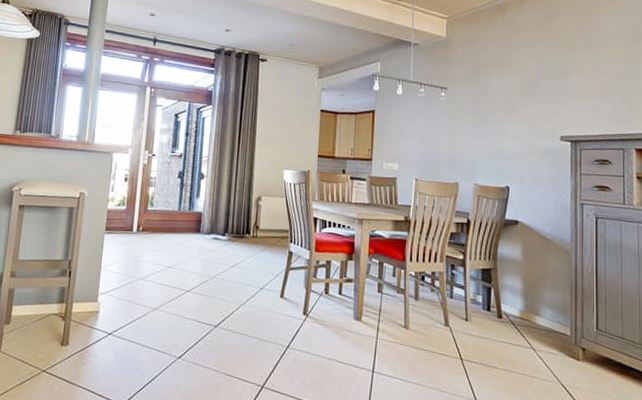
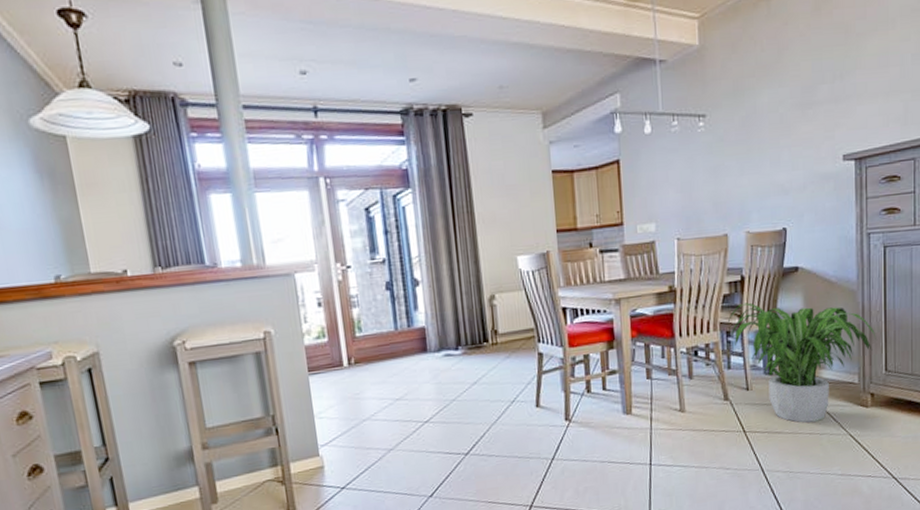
potted plant: none [452,243,588,364] -> present [727,302,876,423]

